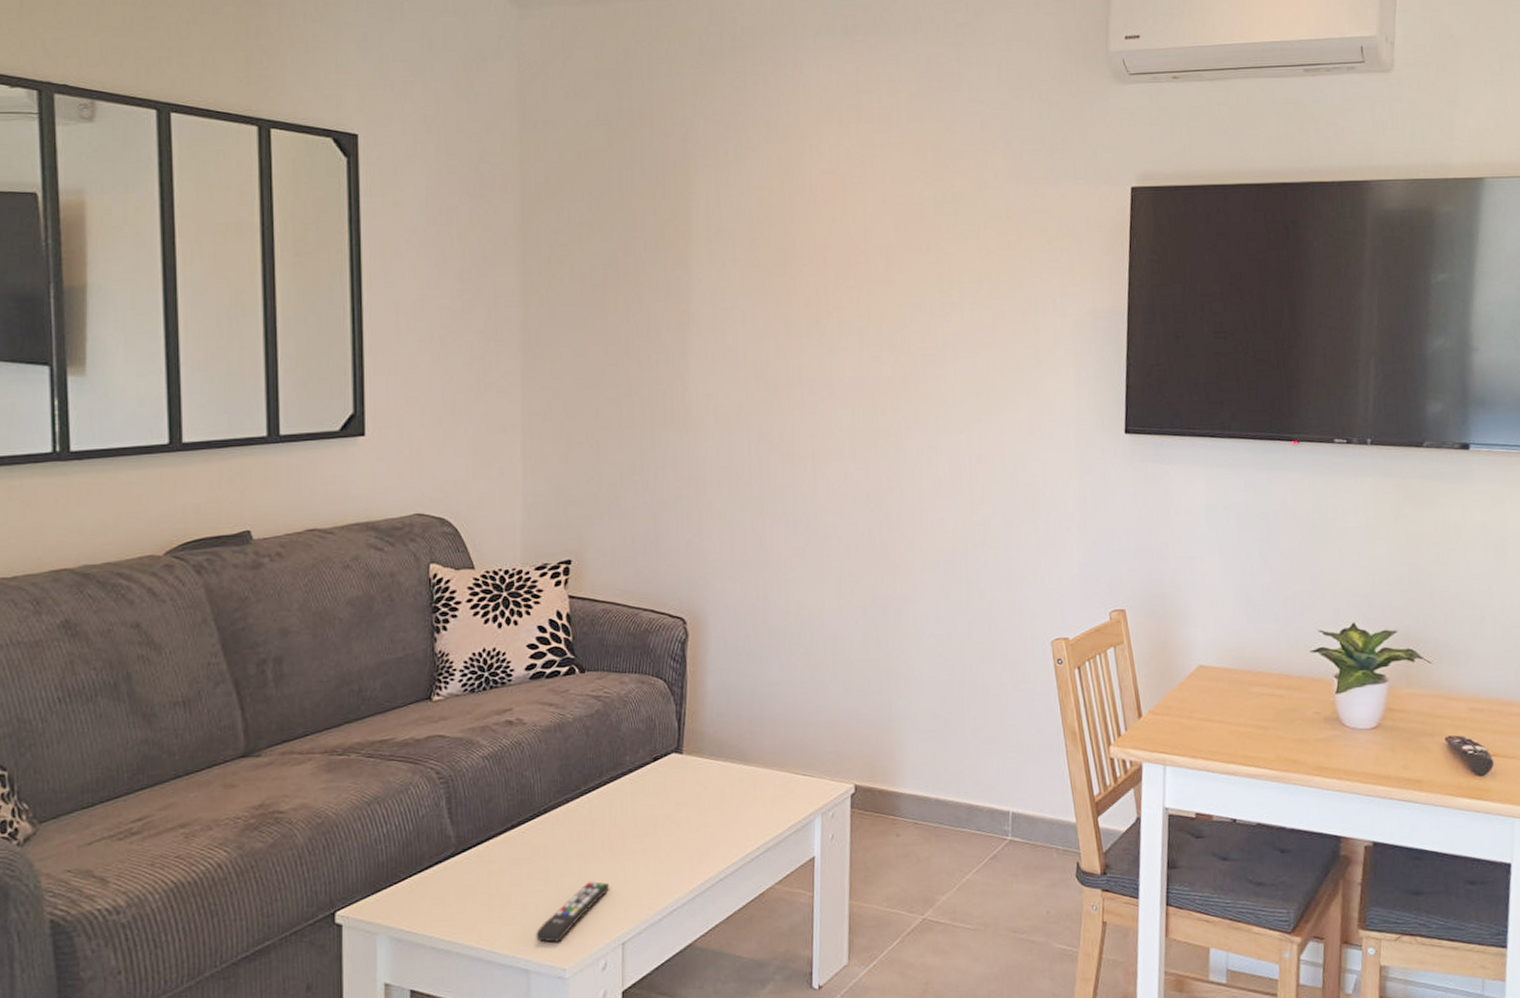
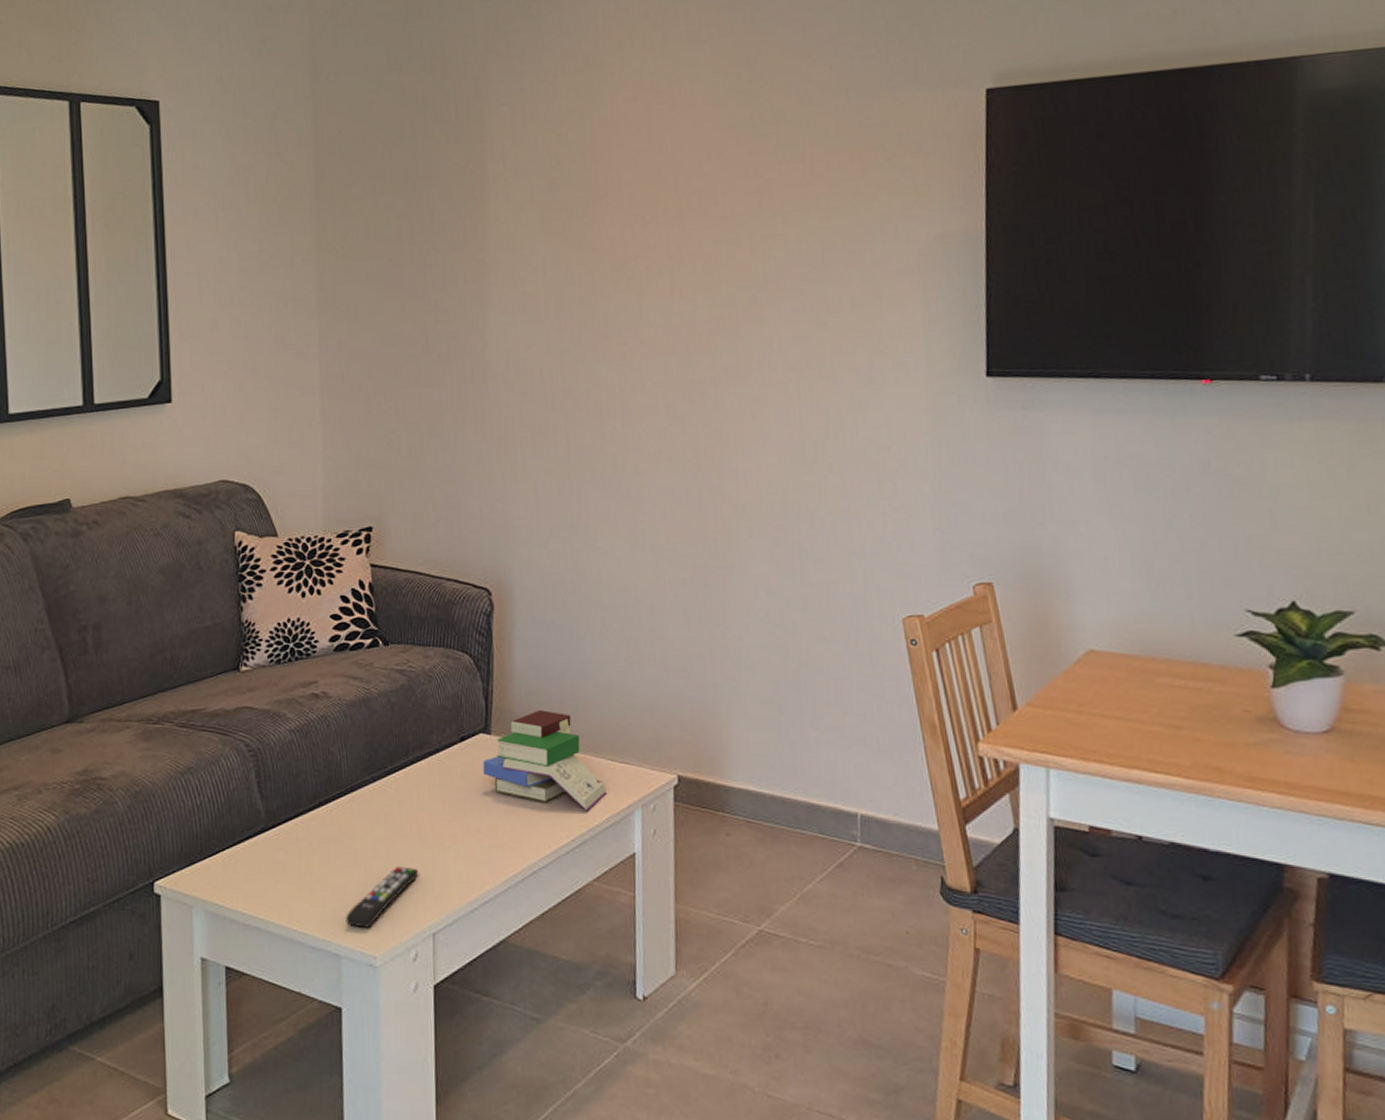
book: none [674,729,791,821] -> present [483,709,608,812]

